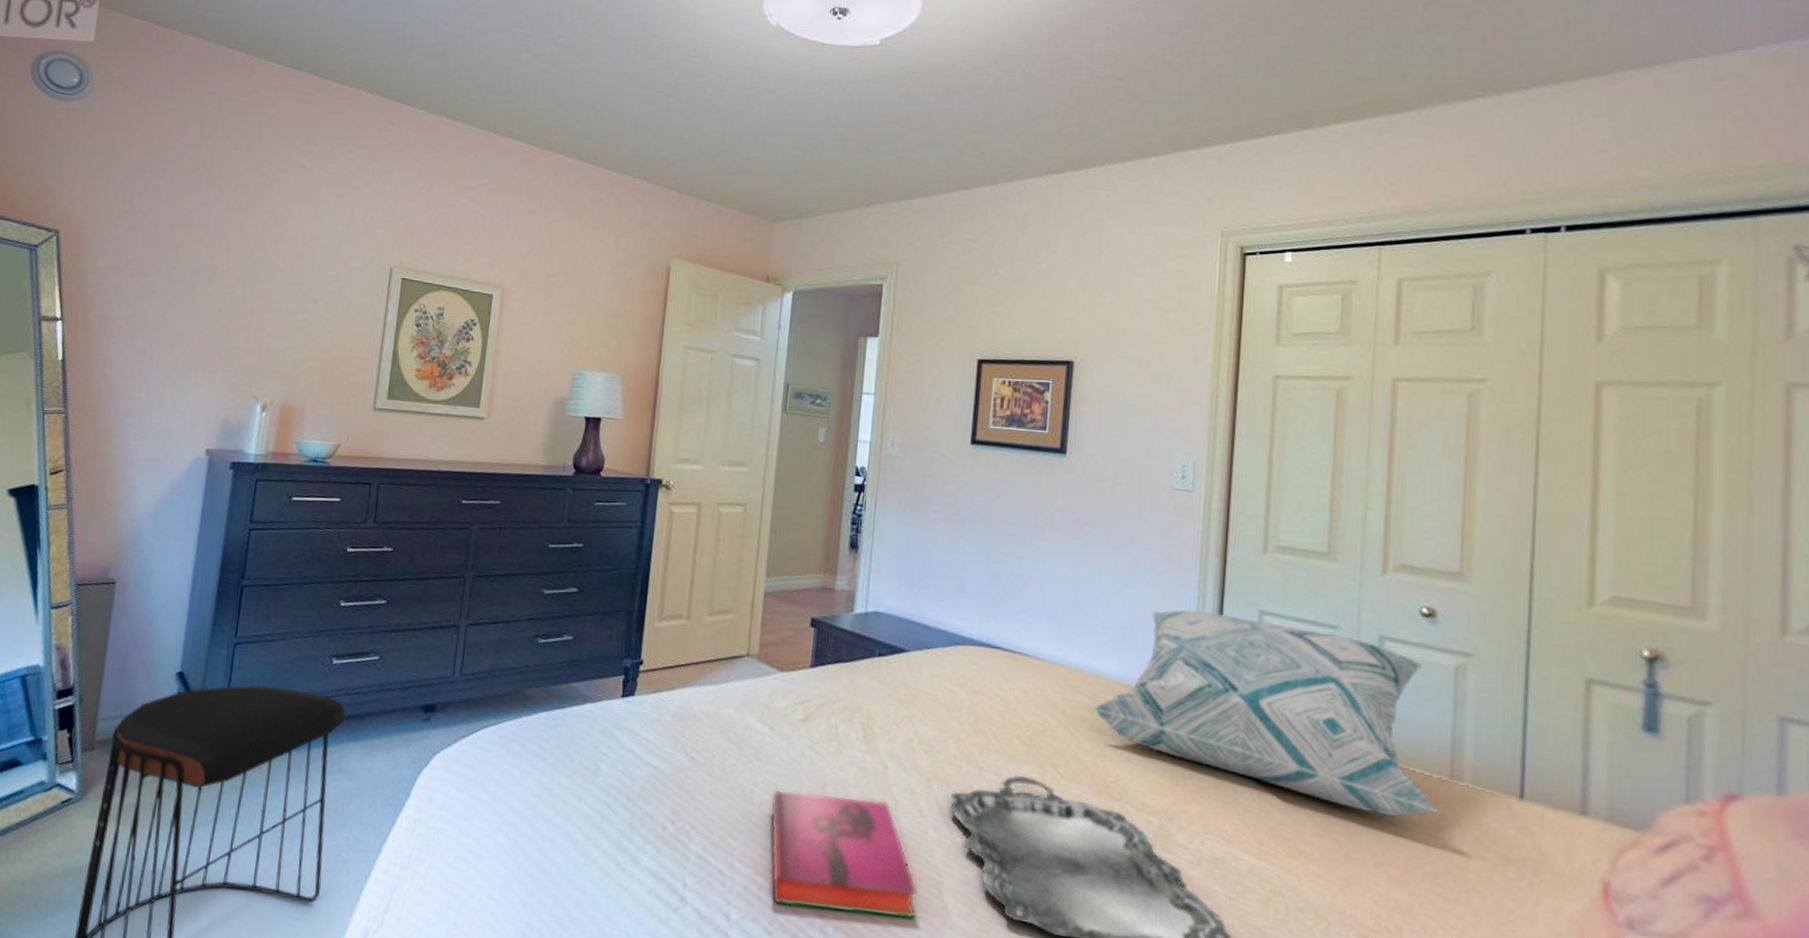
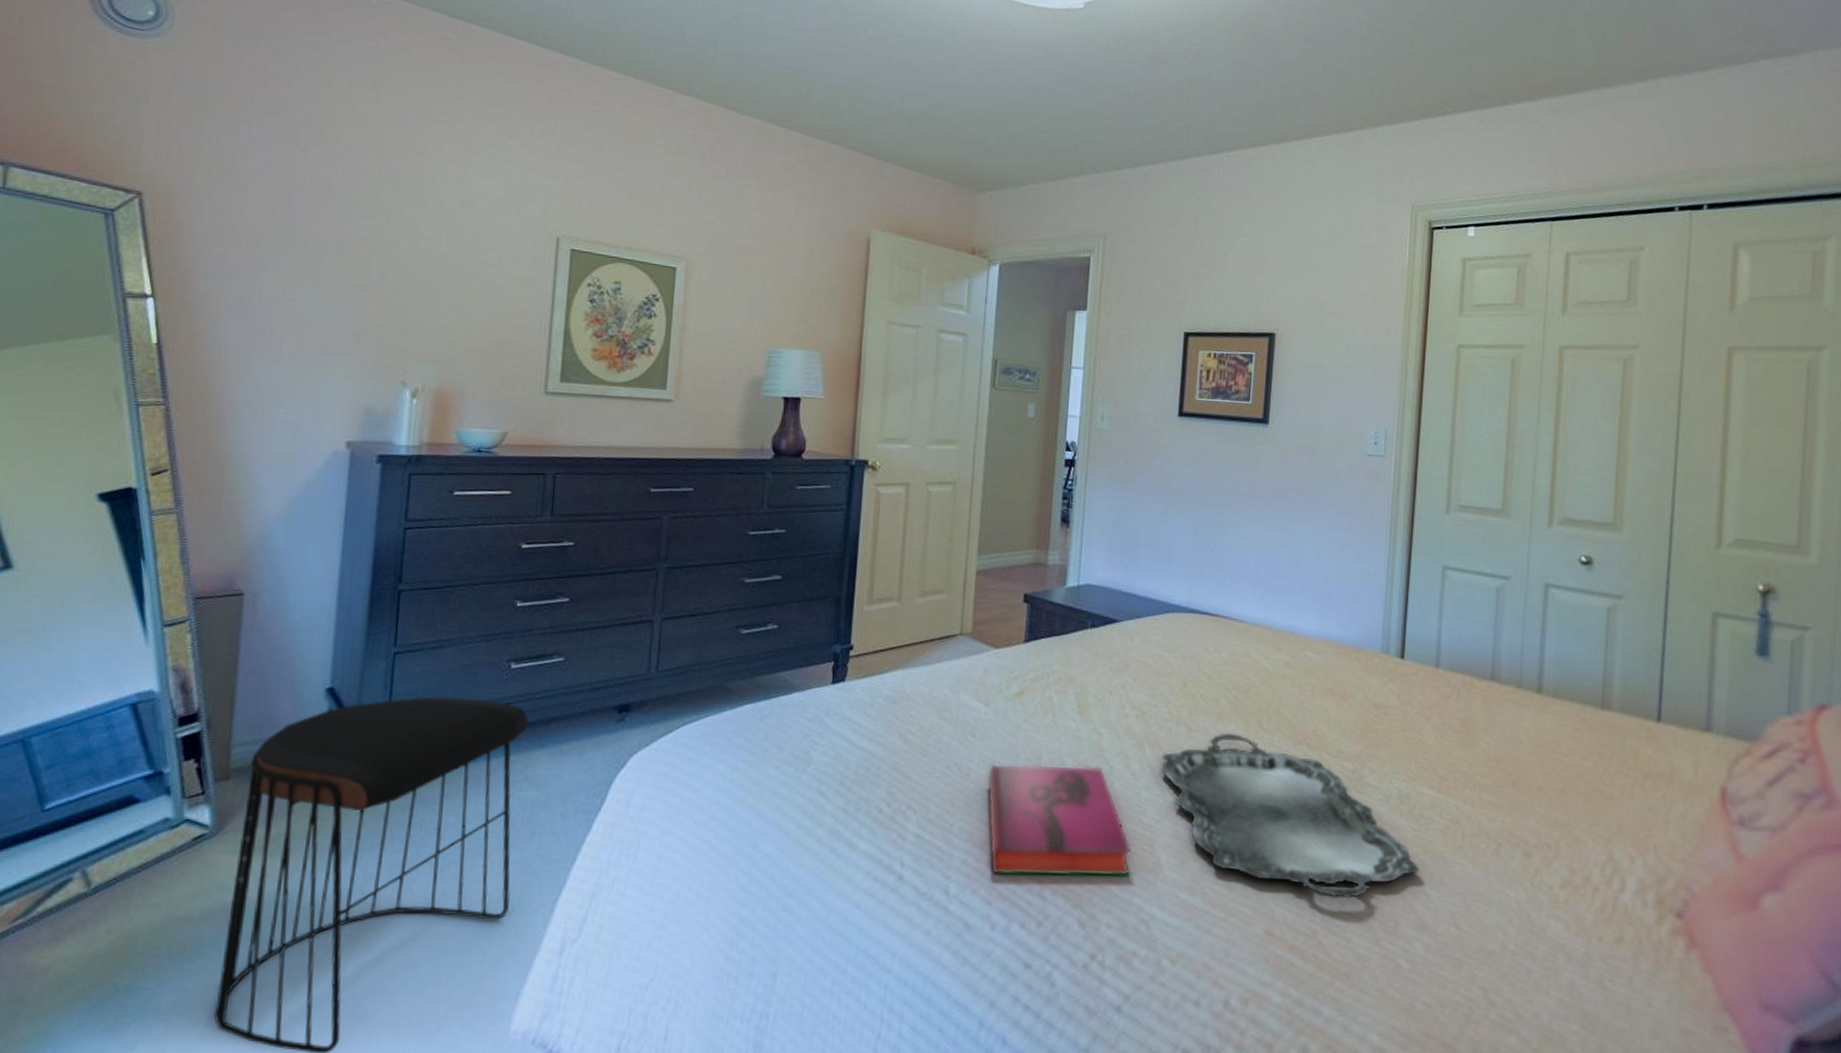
decorative pillow: present [1092,610,1439,817] -> none [1293,568,1592,745]

